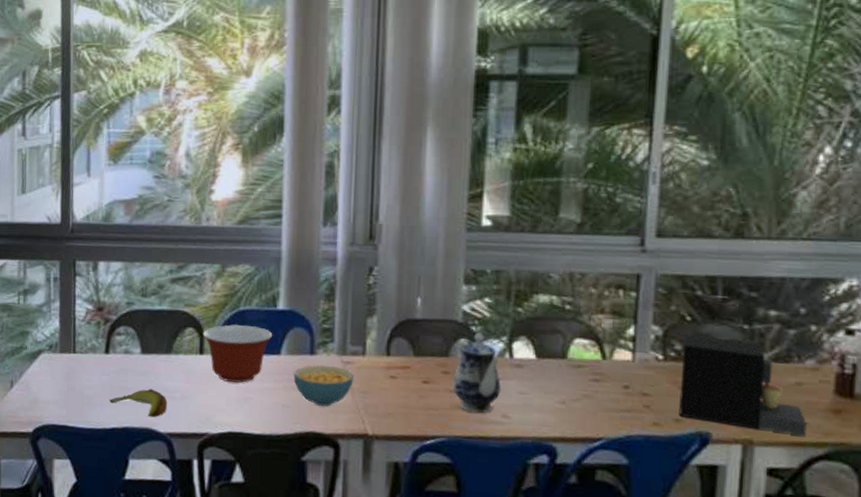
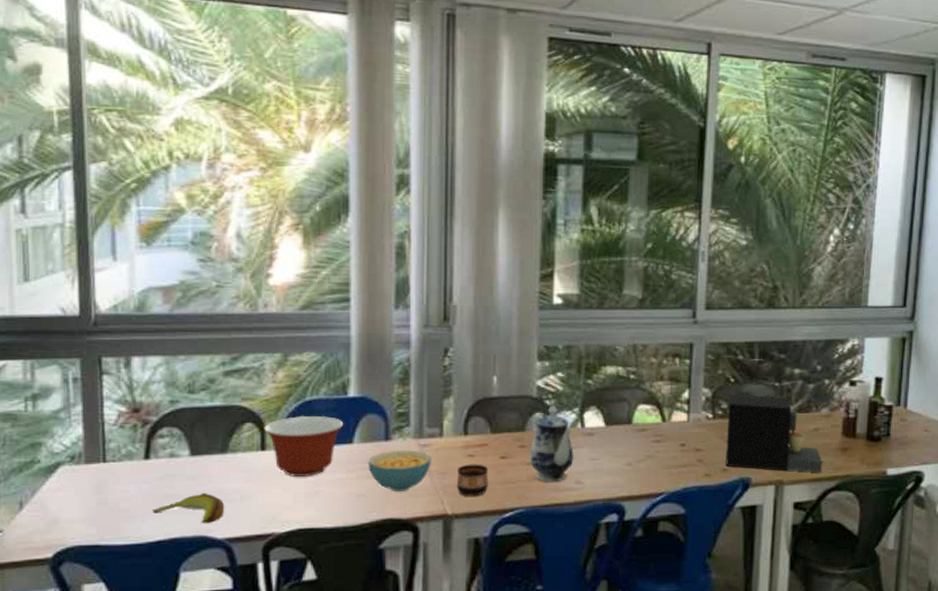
cup: none [377,385,410,420] -> present [456,464,489,497]

